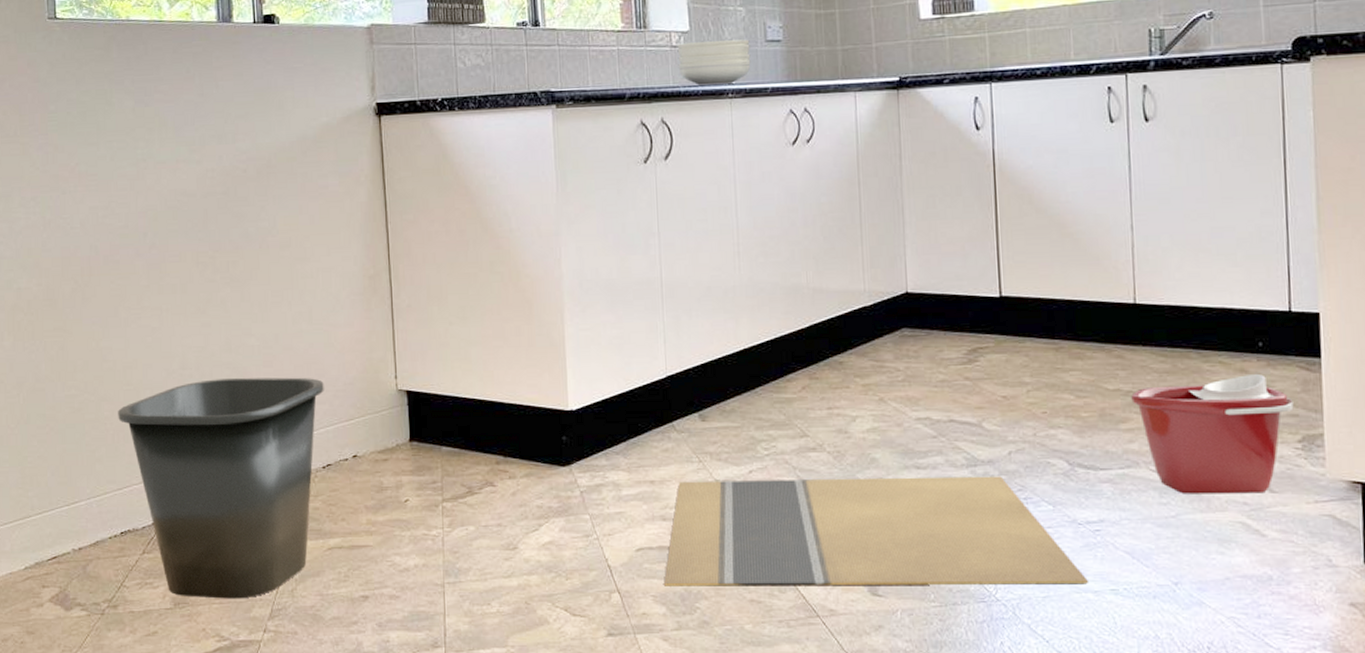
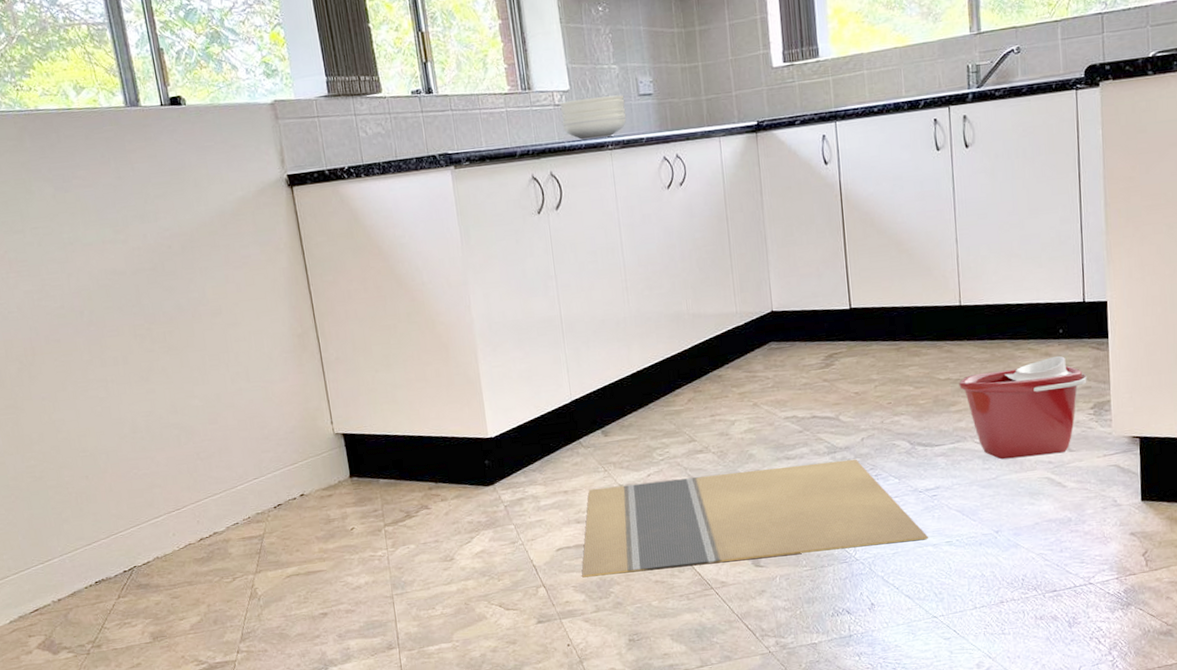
waste bin: present [118,377,324,599] -> none [78,430,269,631]

